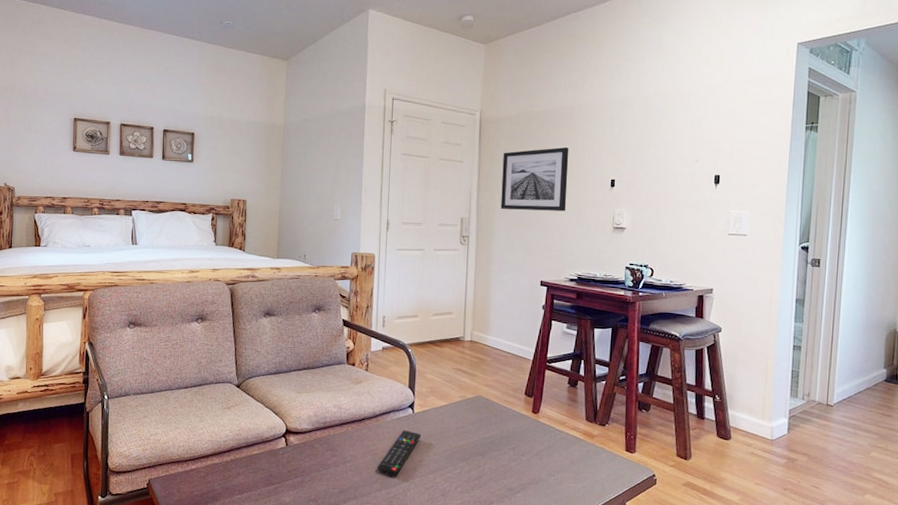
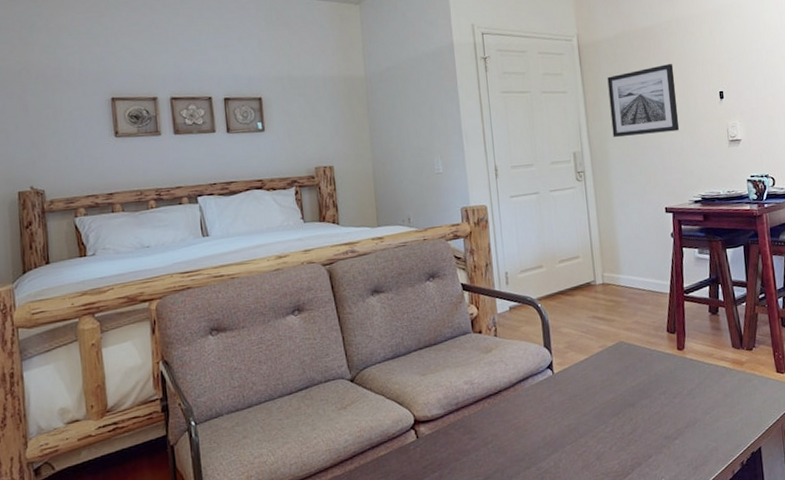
remote control: present [377,430,421,477] -> none [522,394,566,451]

